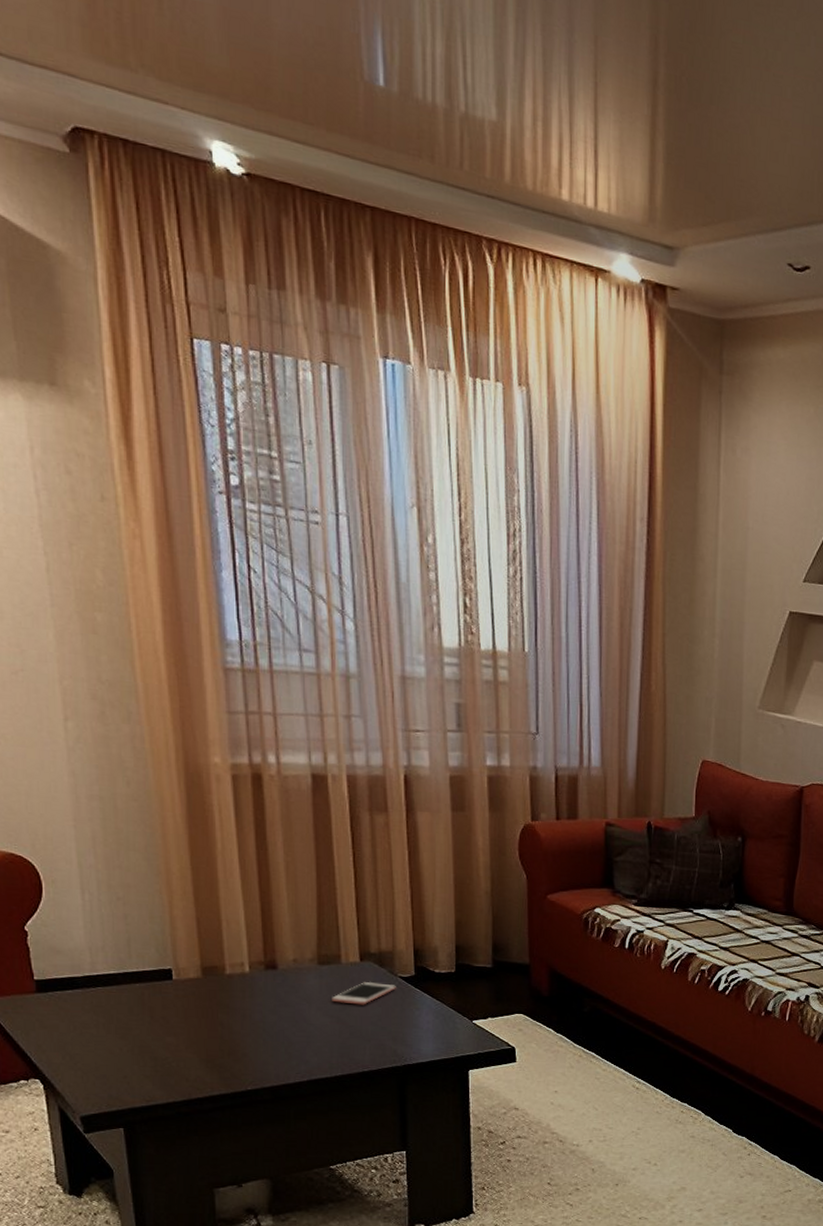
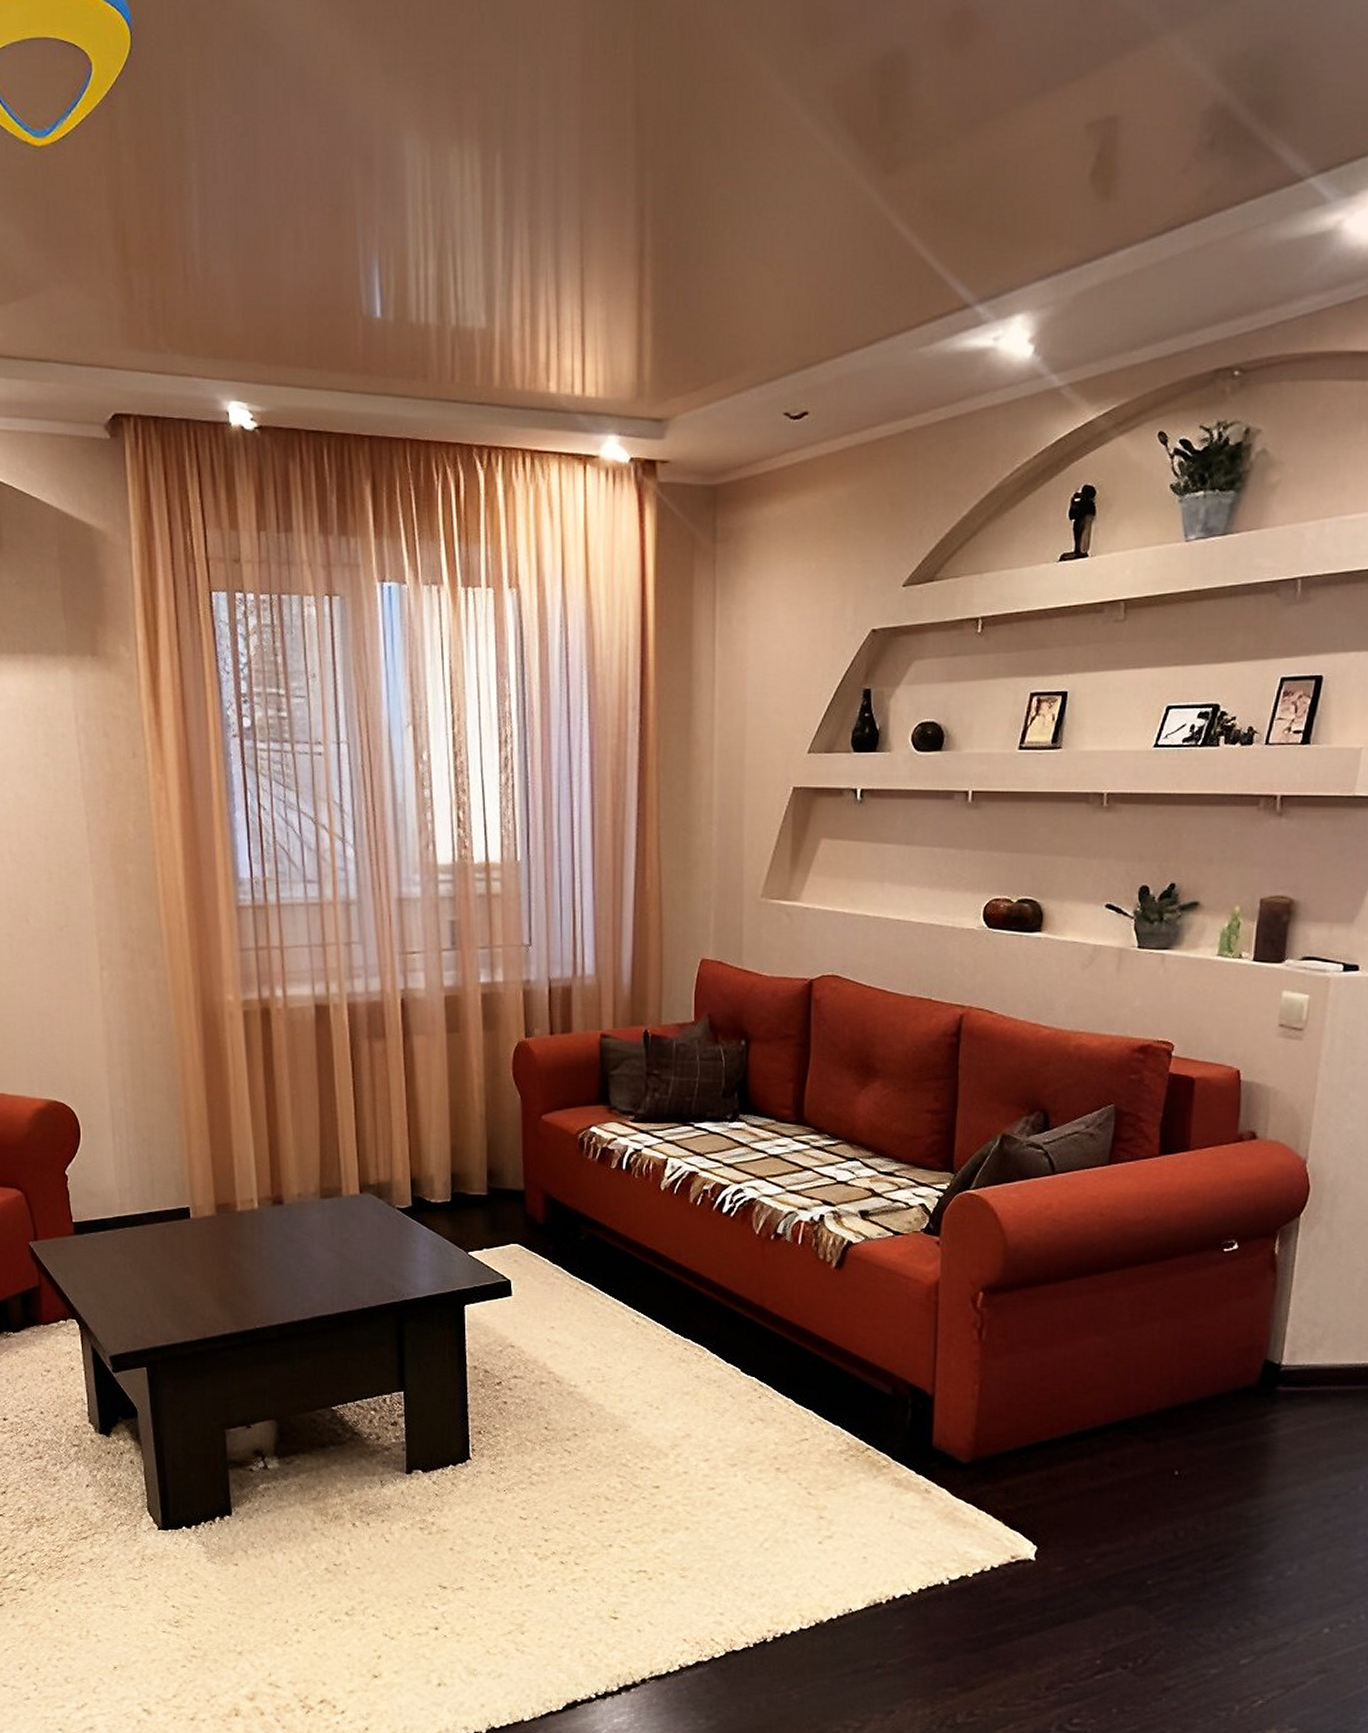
cell phone: present [332,982,396,1005] -> none [333,1215,394,1239]

